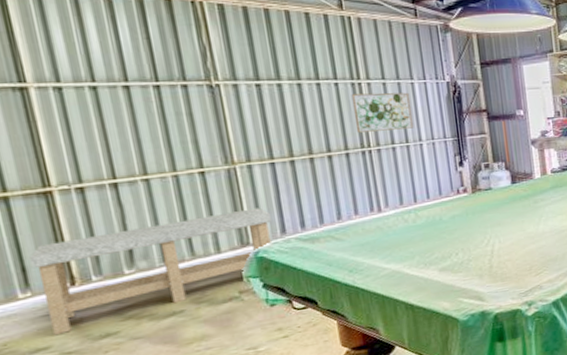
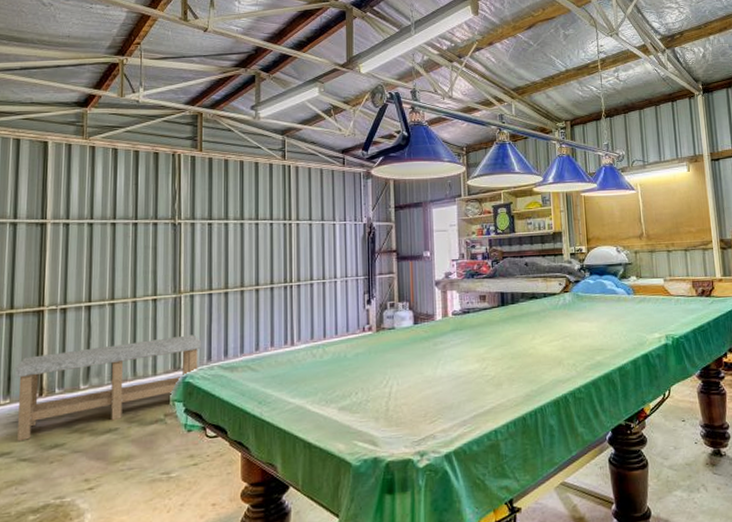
wall art: present [351,92,414,133] -> none [282,232,331,269]

